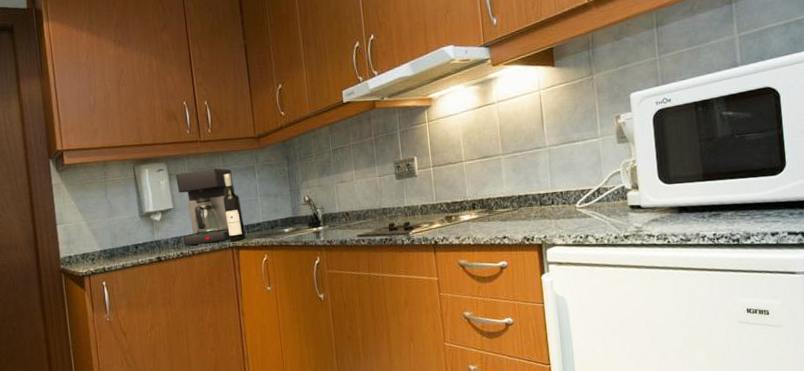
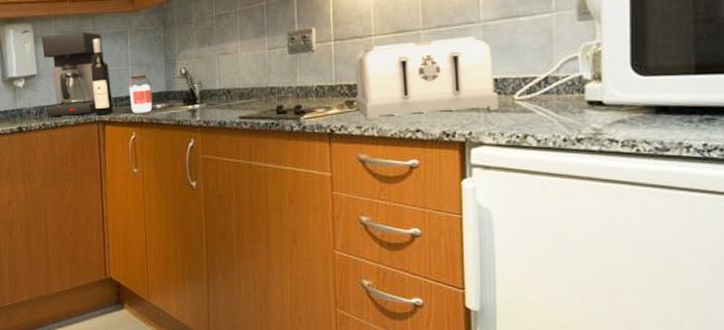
jar: none [259,204,281,238] -> present [129,75,153,113]
toaster: none [450,159,565,232] -> present [354,37,499,121]

